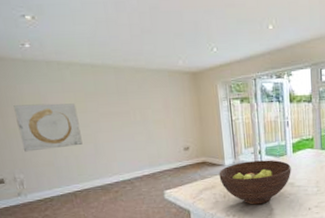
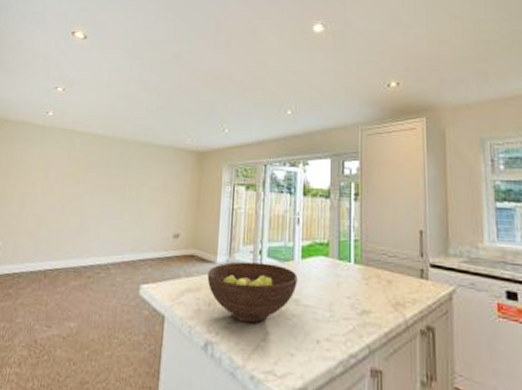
wall art: present [13,103,83,152] -> none [12,168,76,218]

